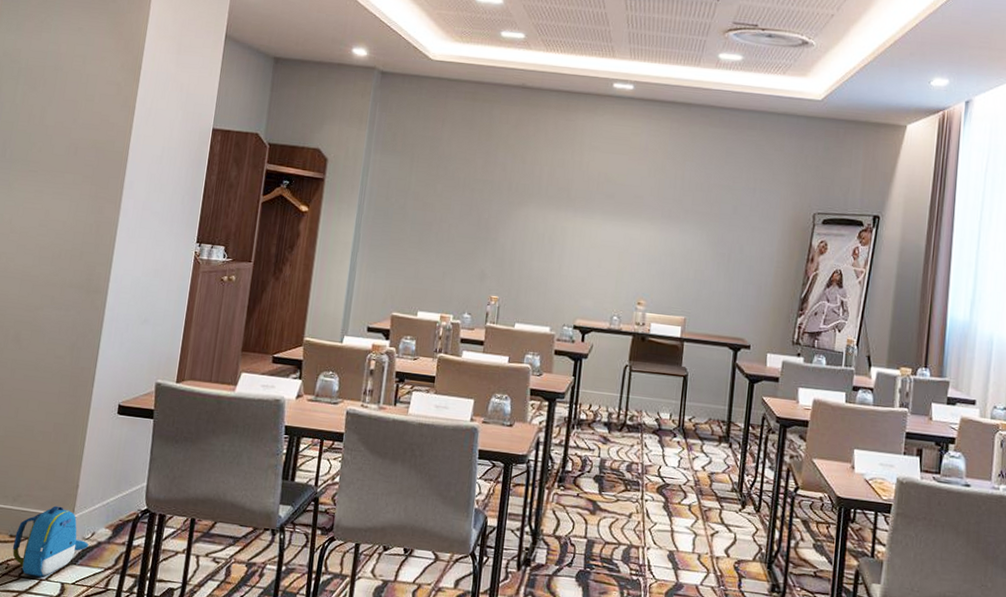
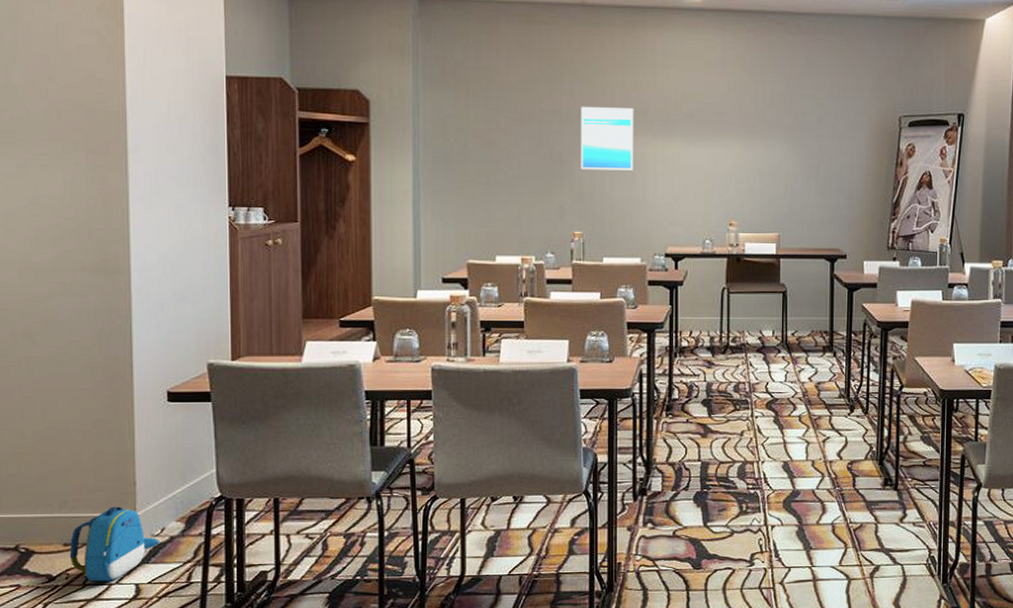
wall art: none [504,179,560,243] -> present [581,106,634,171]

